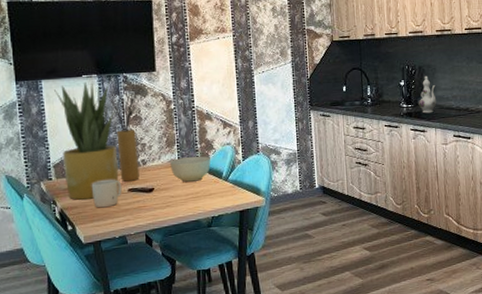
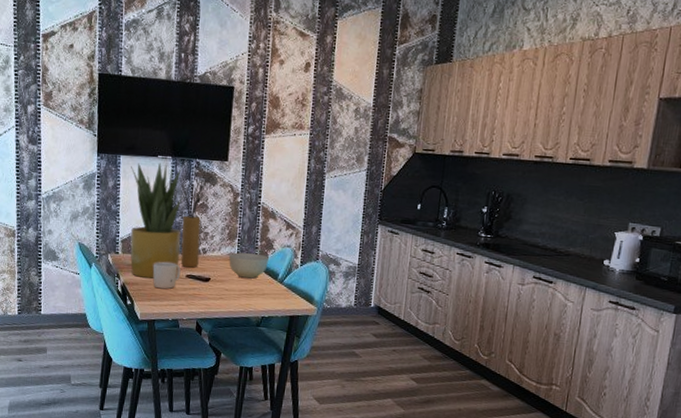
ewer: present [418,75,437,114] -> none [498,205,523,248]

